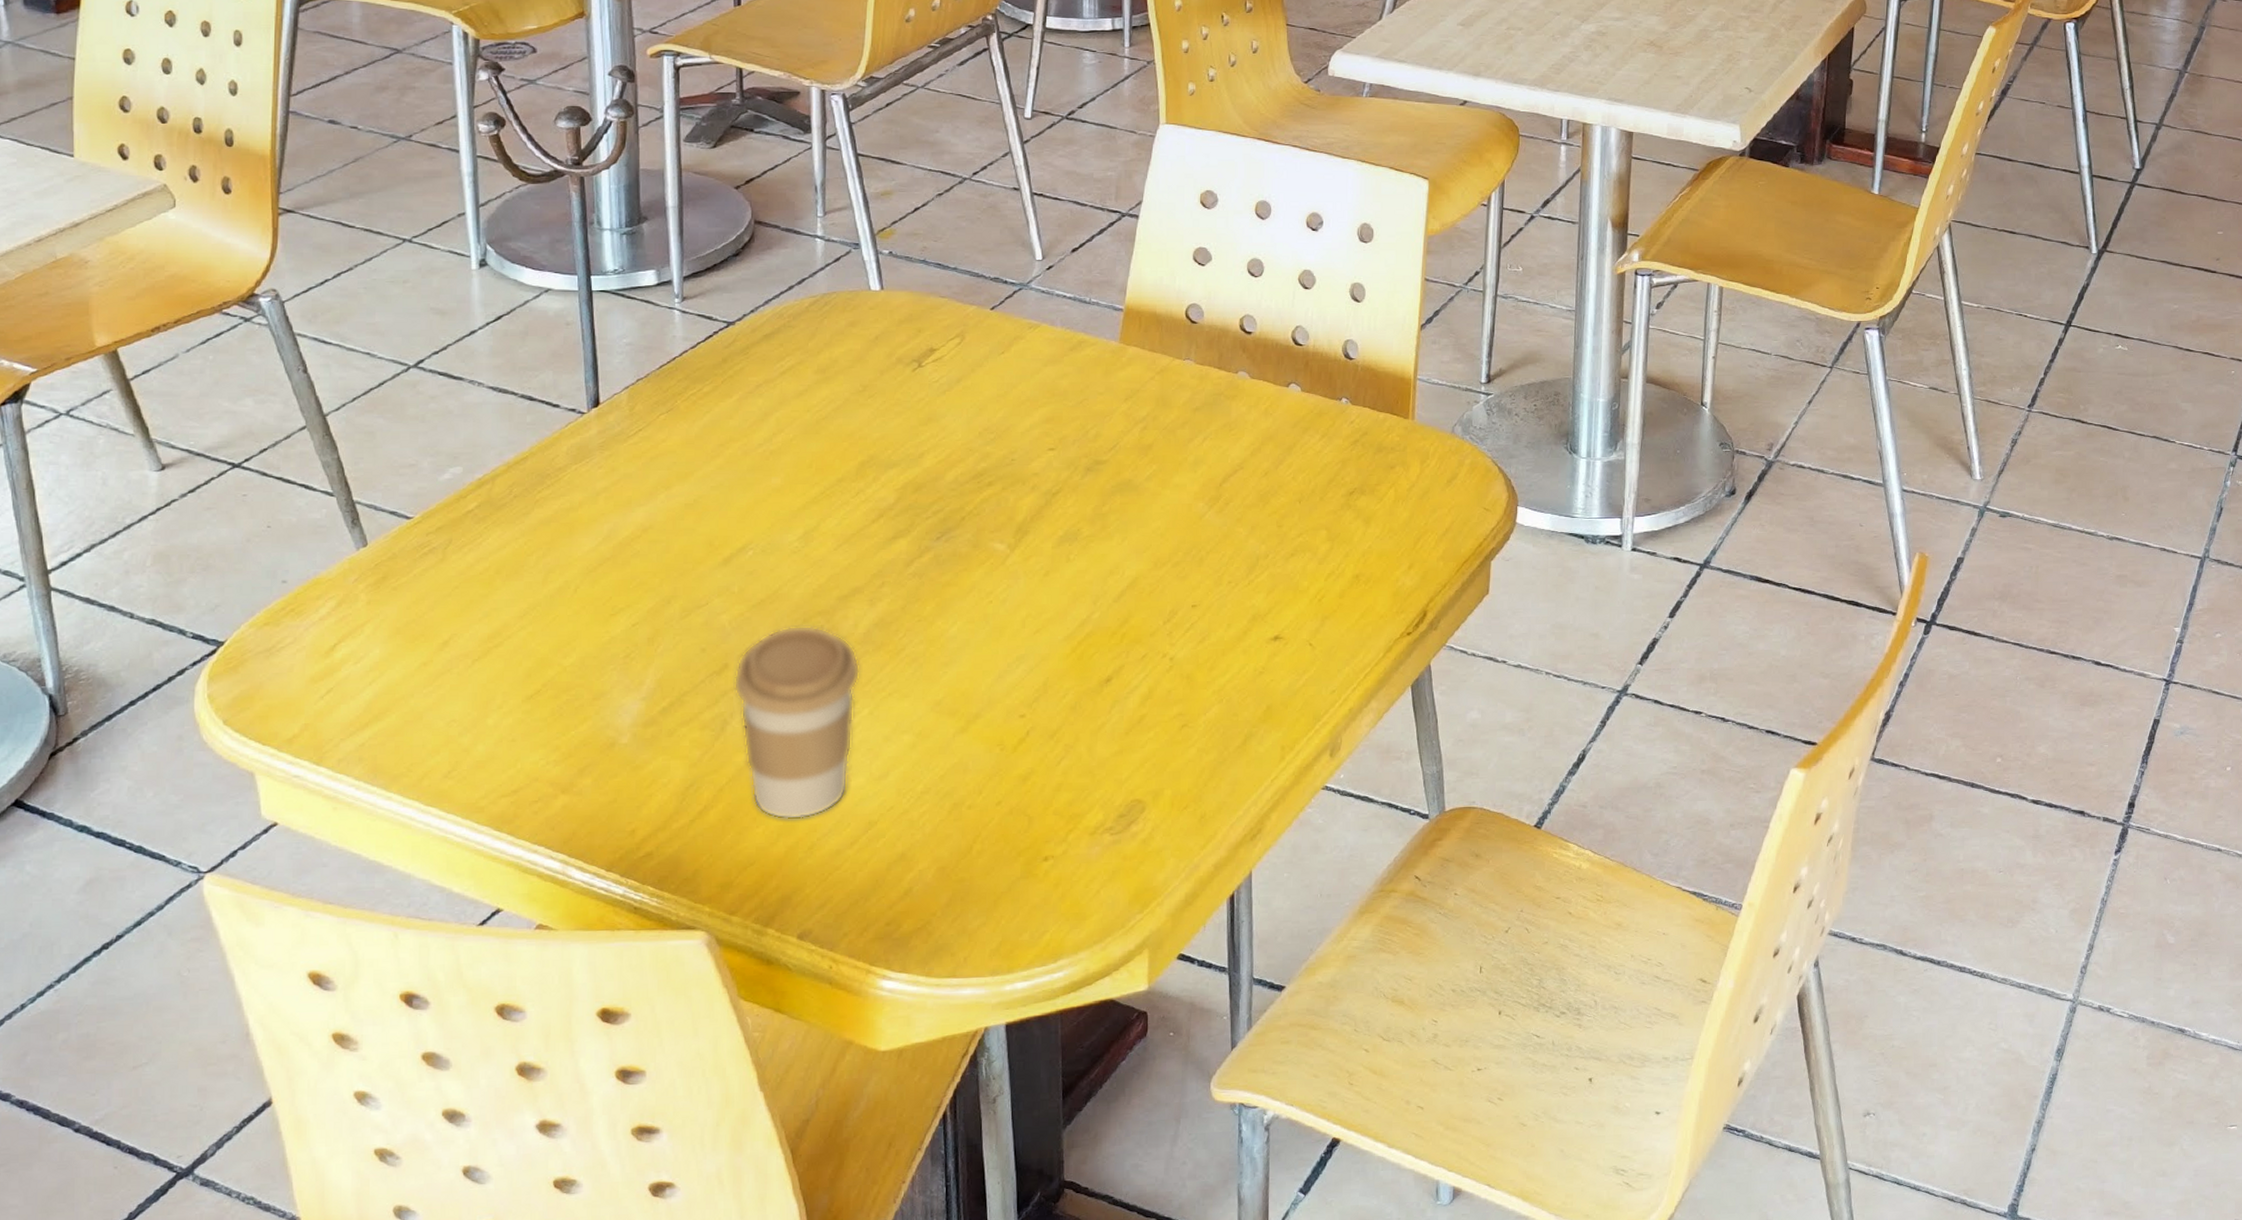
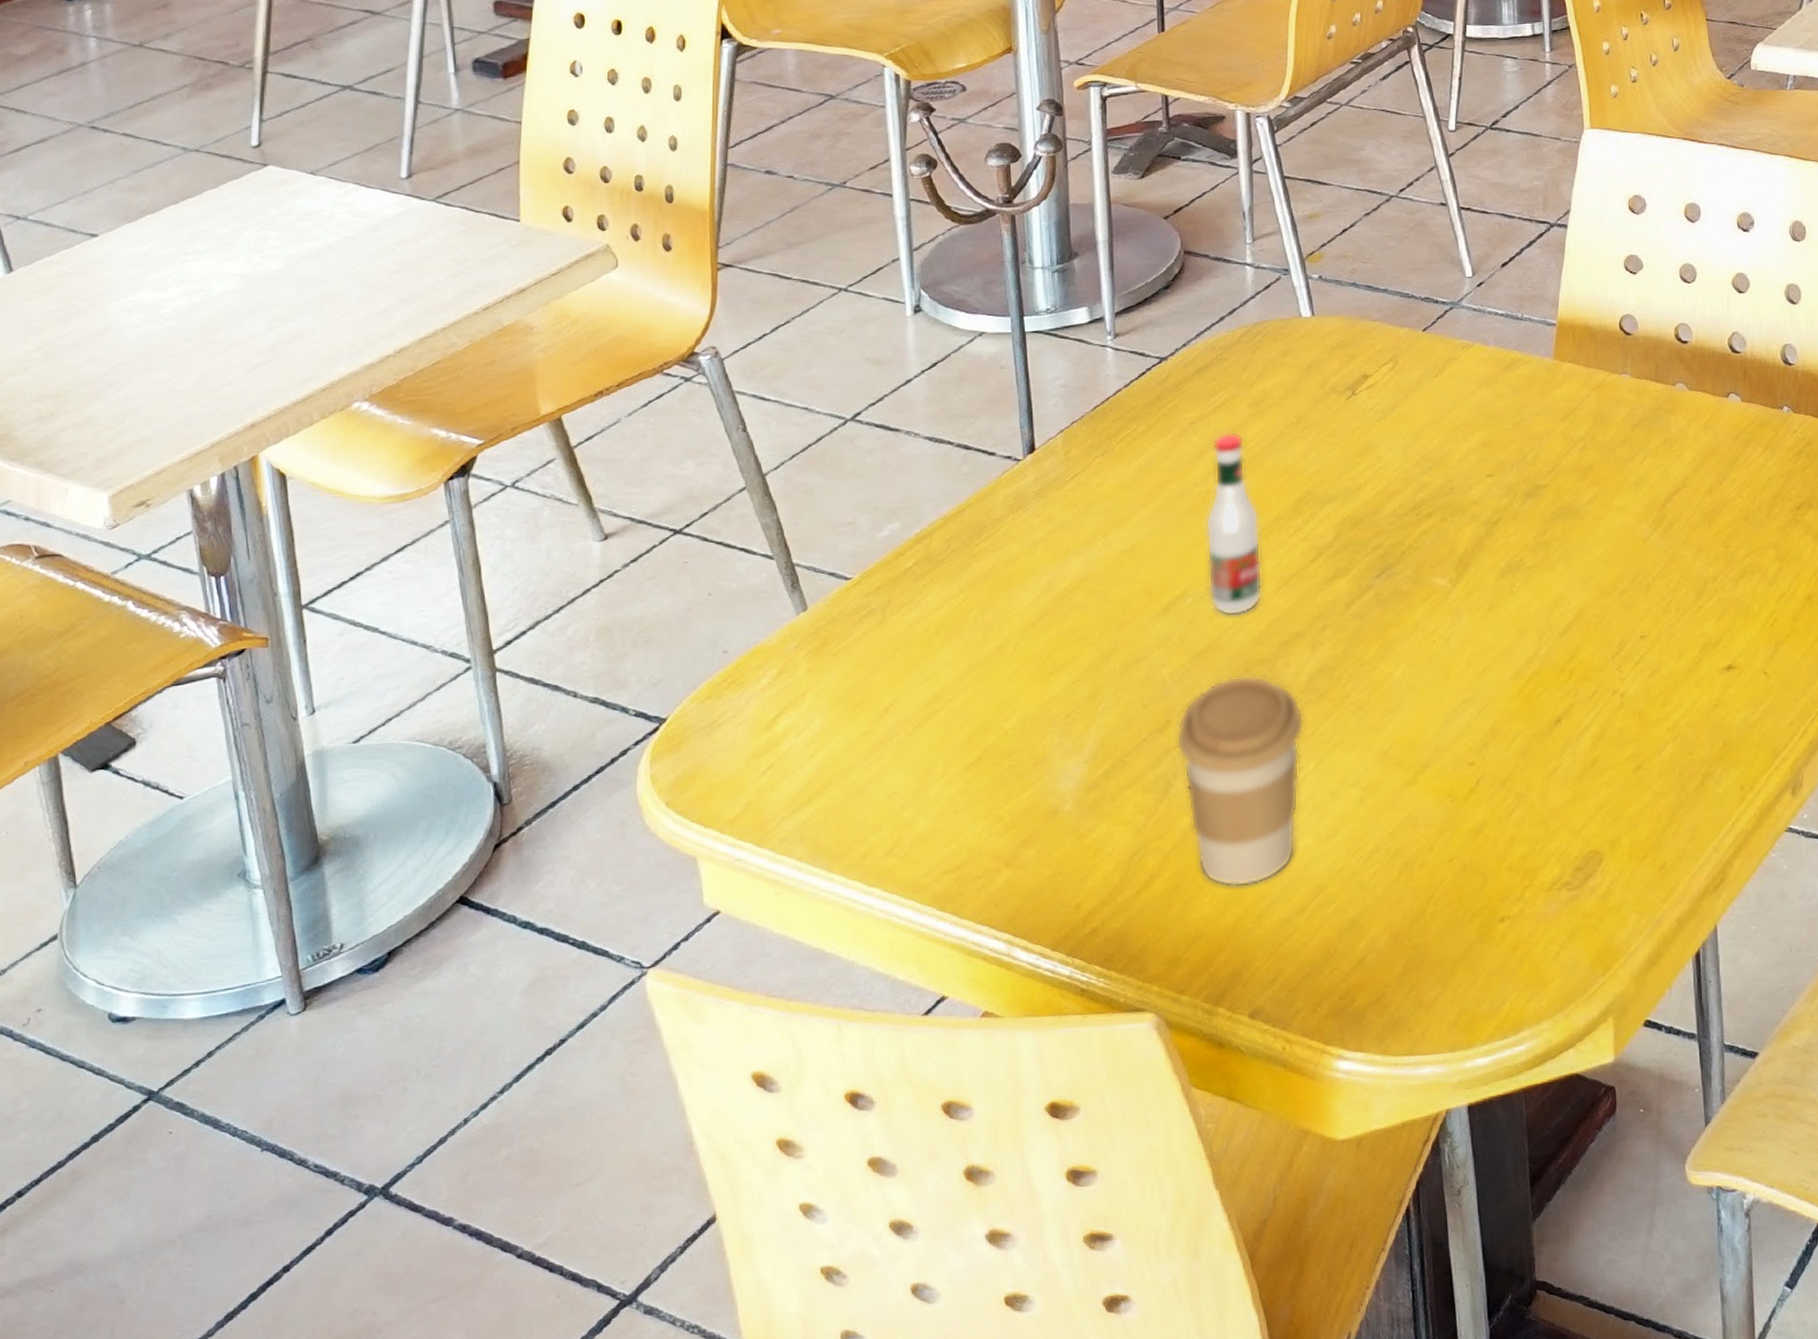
tabasco sauce: none [768,396,824,570] -> present [1205,431,1263,617]

